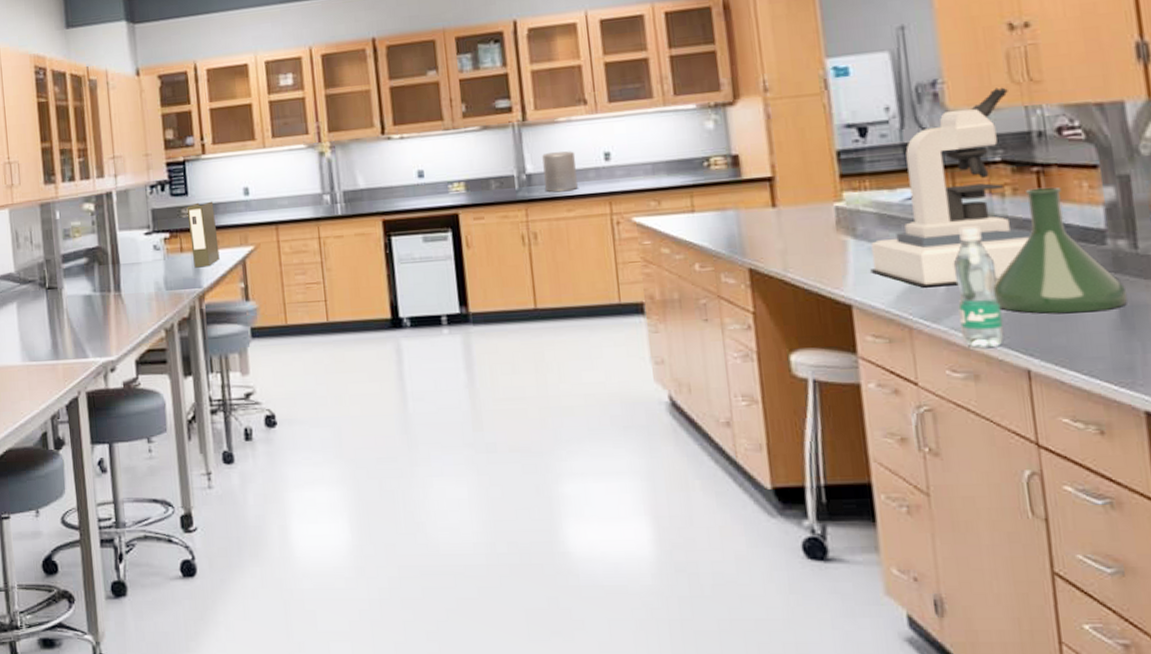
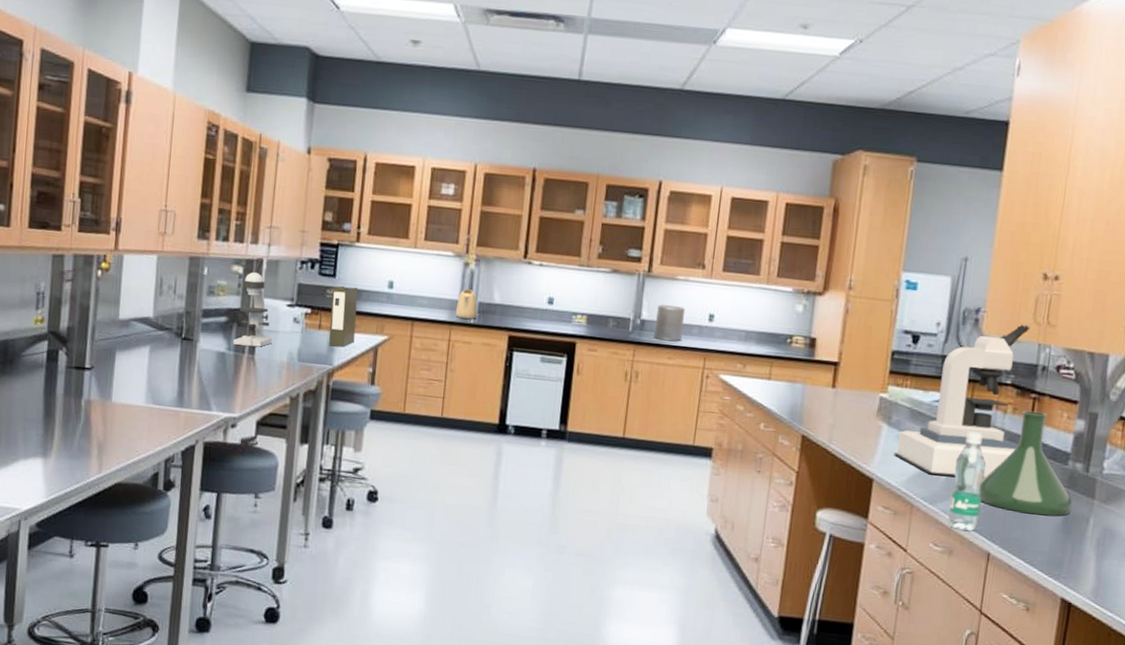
microscope: none [97,190,136,285] -> present [233,257,272,347]
kettle: none [319,179,344,213] -> present [455,289,478,320]

